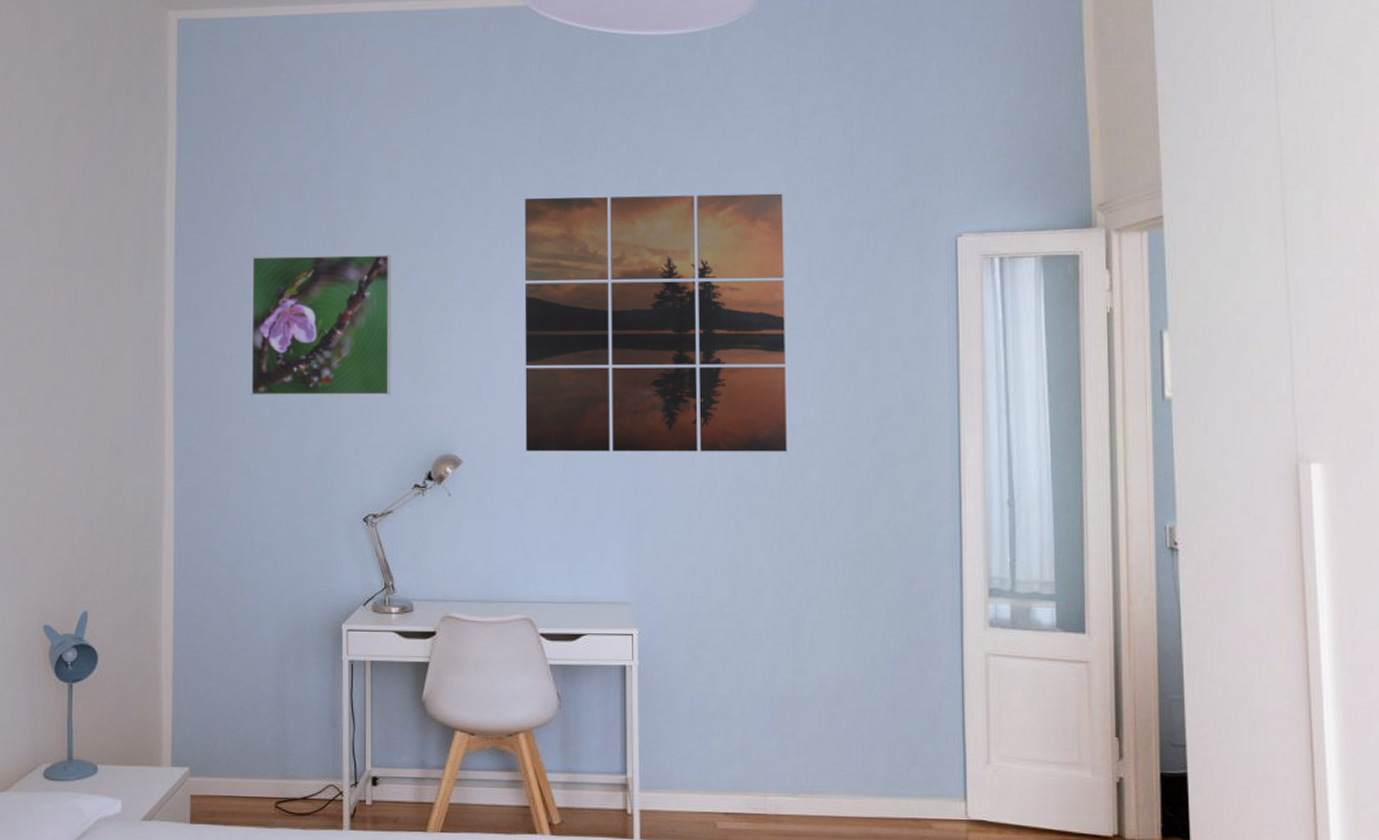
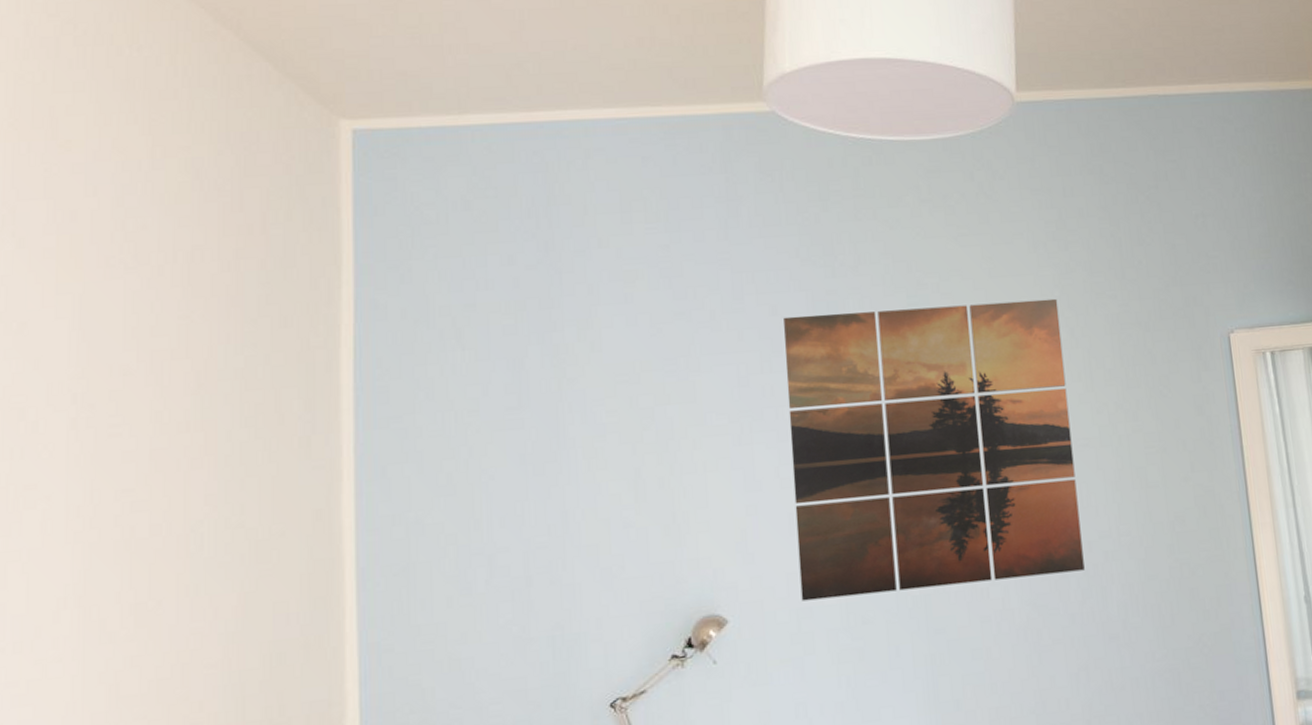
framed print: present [250,255,391,396] -> none [456,389,638,570]

